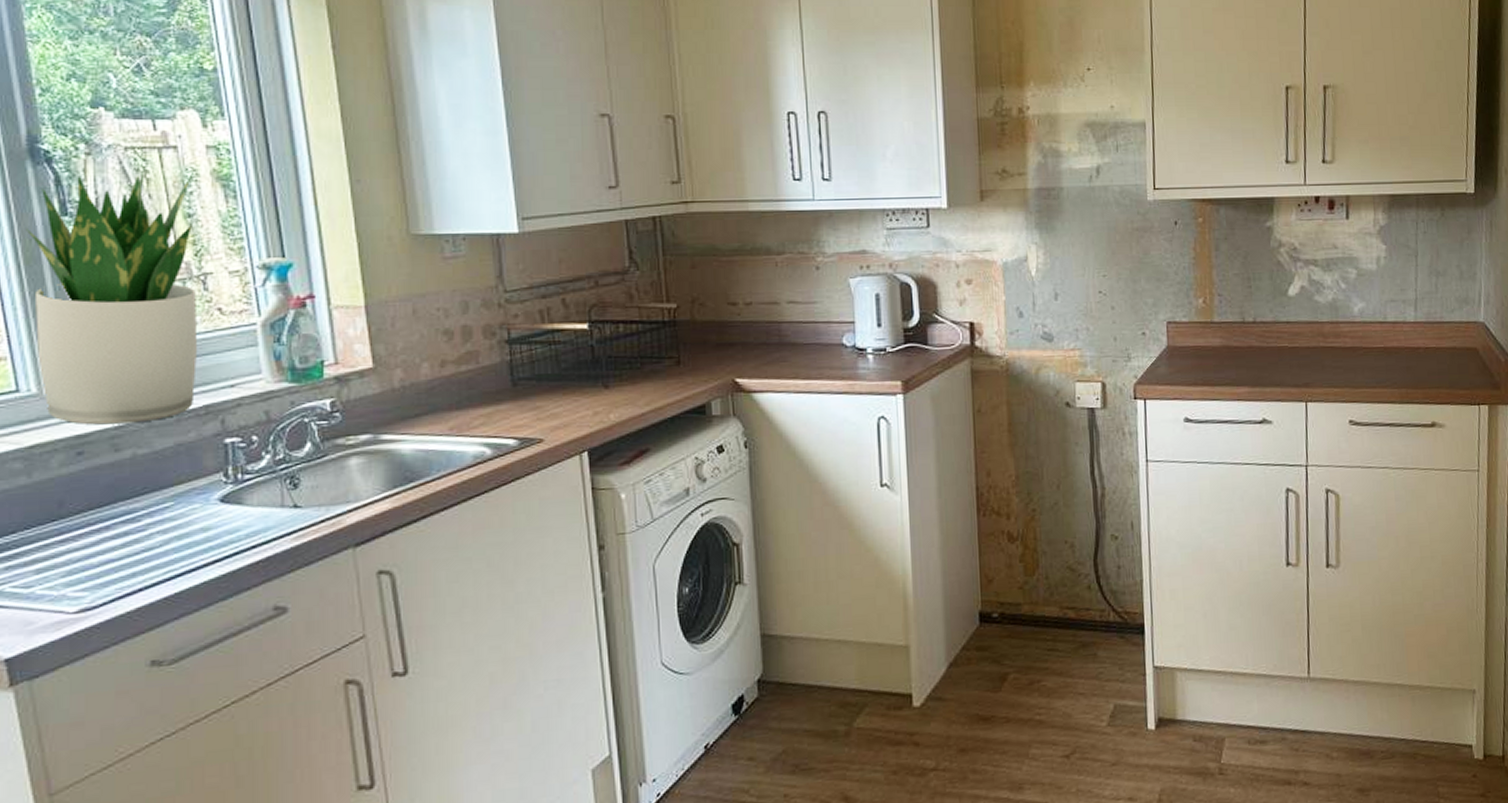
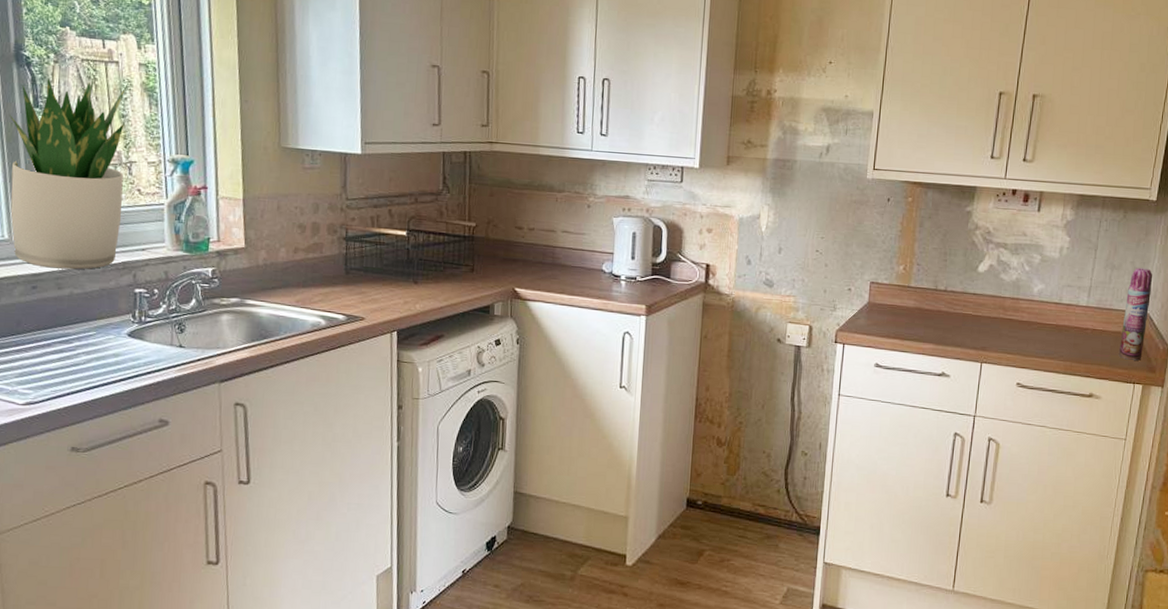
whipped cream can: none [1457,271,1484,378] -> present [1118,268,1153,361]

